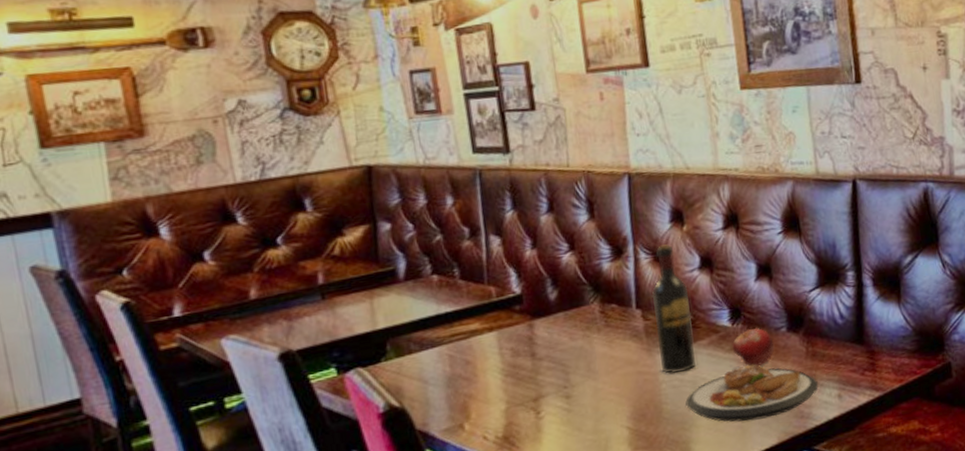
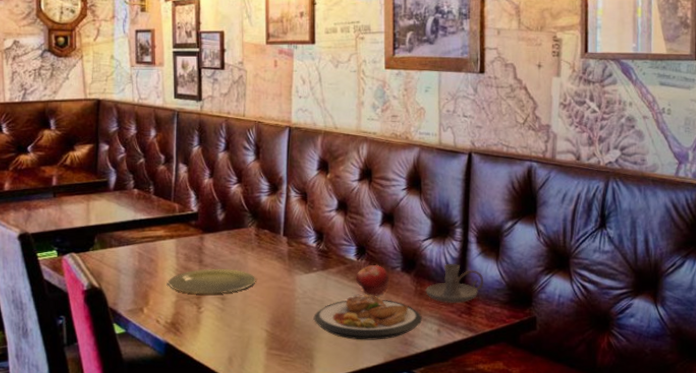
plate: none [493,358,608,398] -> present [168,268,256,295]
wine bottle: present [651,244,696,374] -> none [296,187,326,293]
candle holder: none [818,313,887,362] -> present [426,264,484,303]

